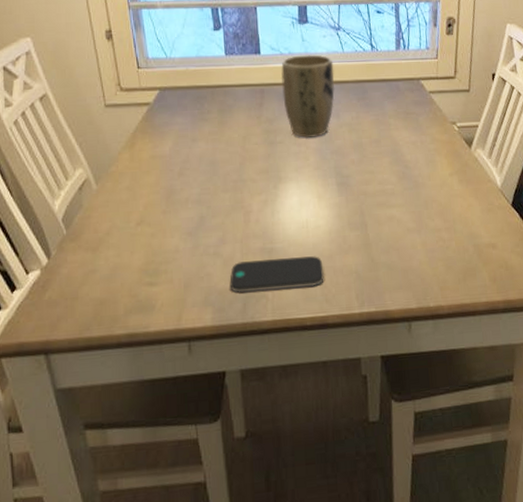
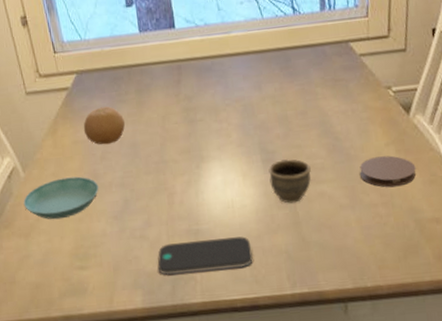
saucer: none [93,191,174,234] -> present [23,176,99,220]
fruit: none [162,124,206,161] -> present [83,106,126,145]
plant pot: present [281,55,335,139] -> none [197,24,256,115]
cup: none [343,183,382,226] -> present [268,159,311,204]
coaster: none [426,185,476,214] -> present [359,155,416,187]

